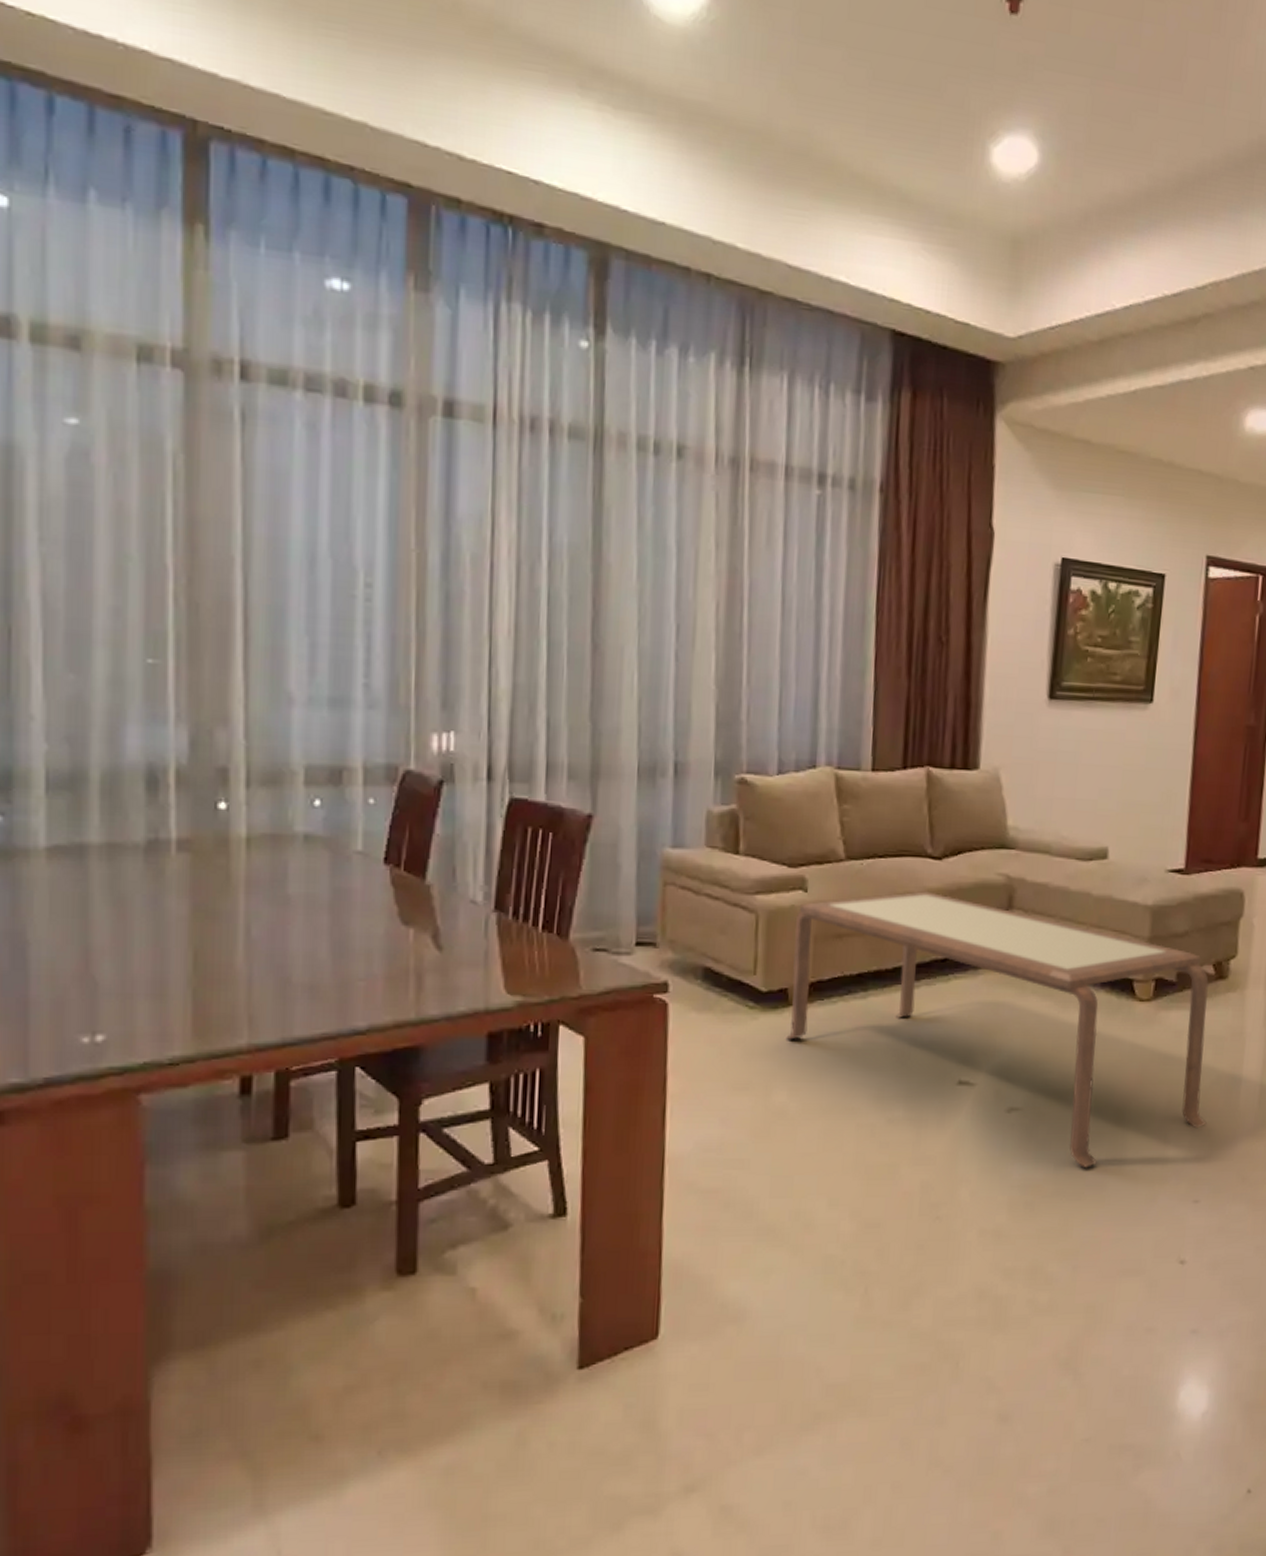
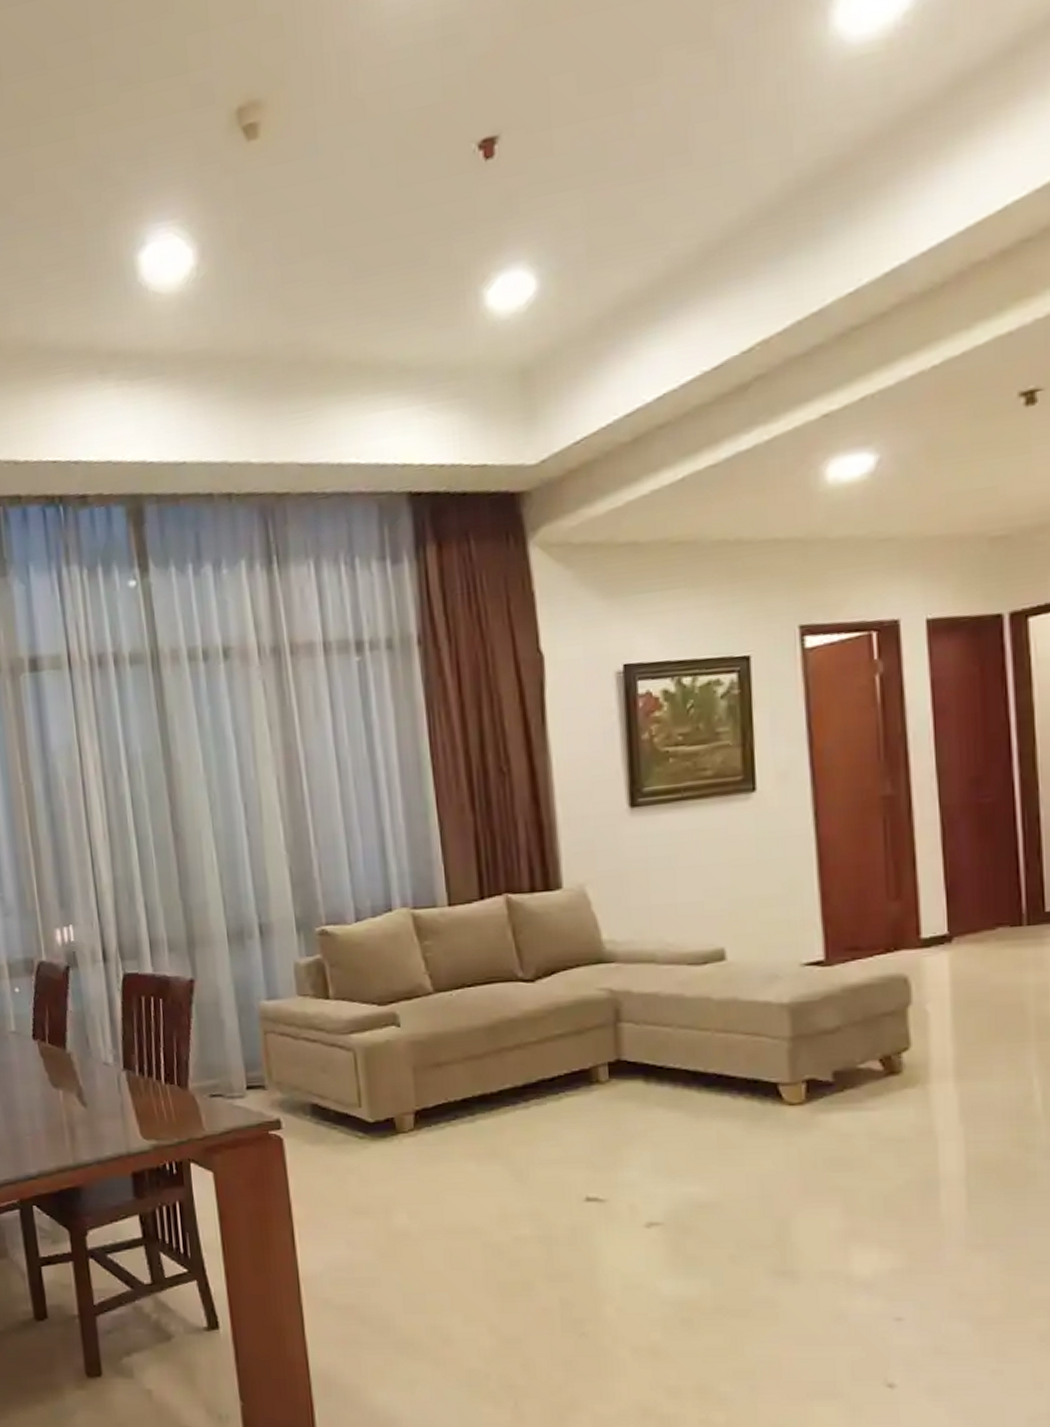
coffee table: present [786,891,1209,1168] -> none [392,1014,899,1283]

